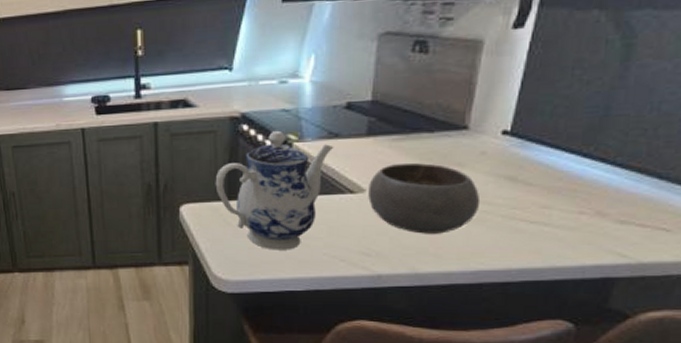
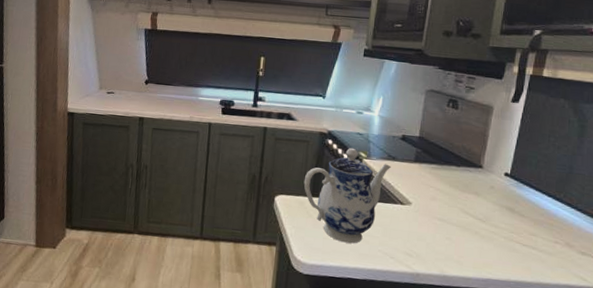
bowl: present [368,162,481,234] -> none [413,186,490,246]

